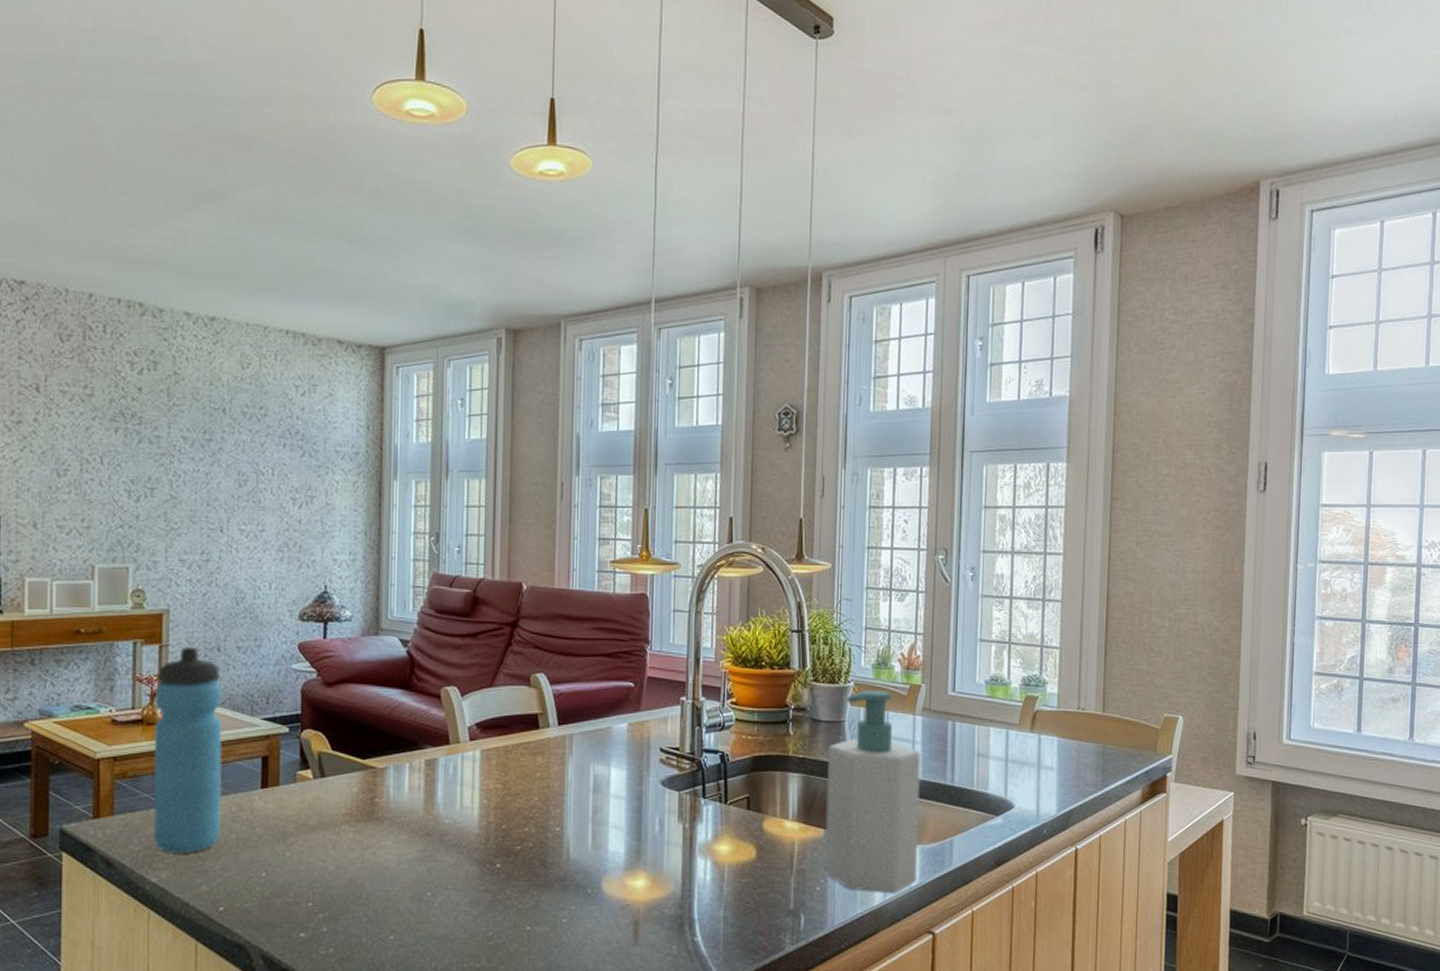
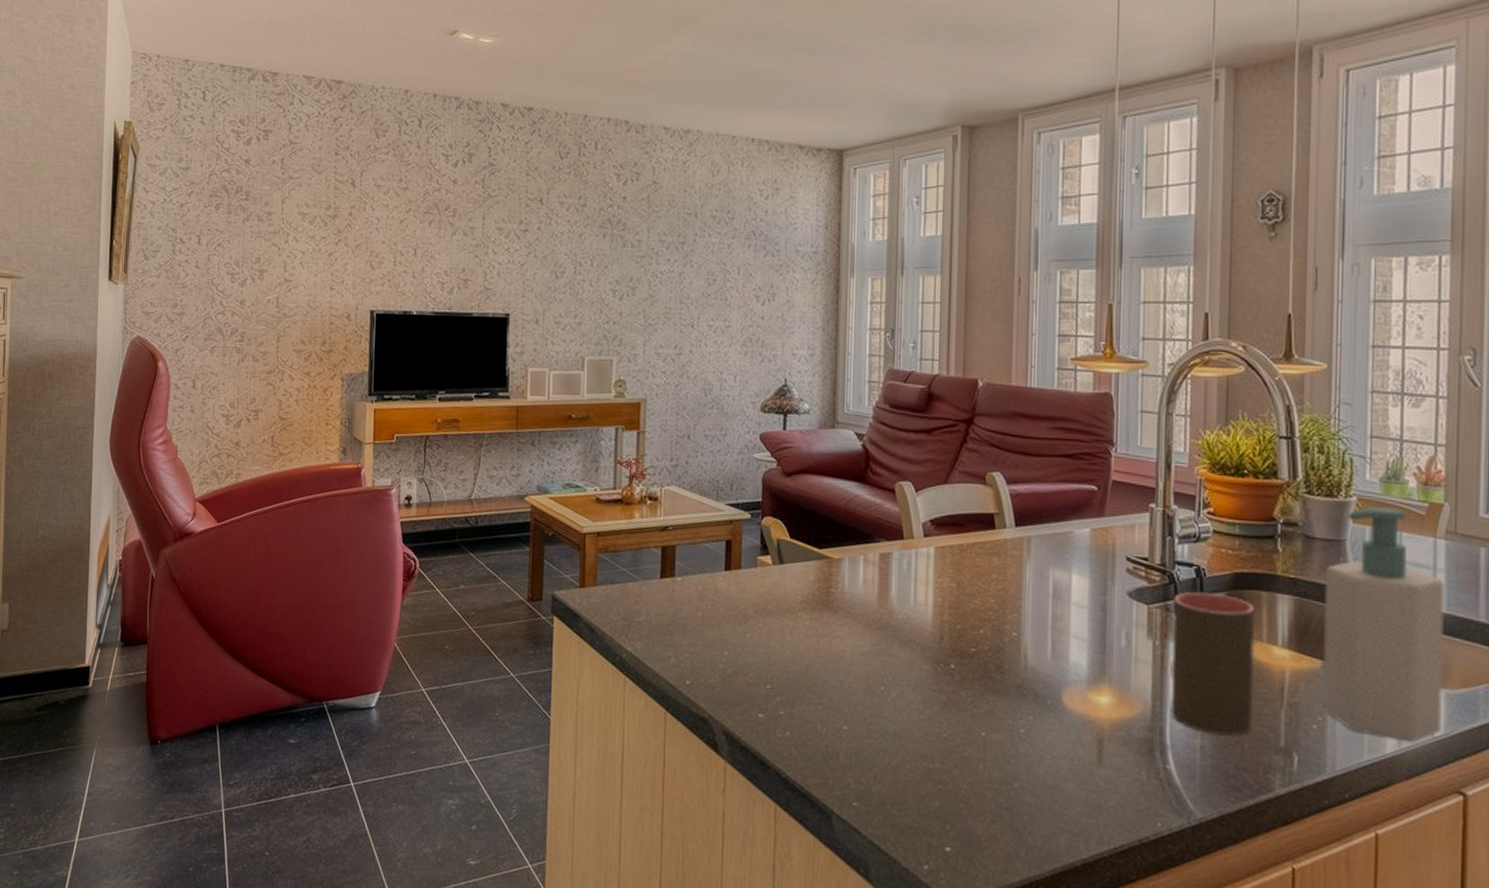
water bottle: present [153,646,223,854] -> none [630,433,691,627]
cup: none [698,776,770,905] -> present [1171,592,1255,736]

